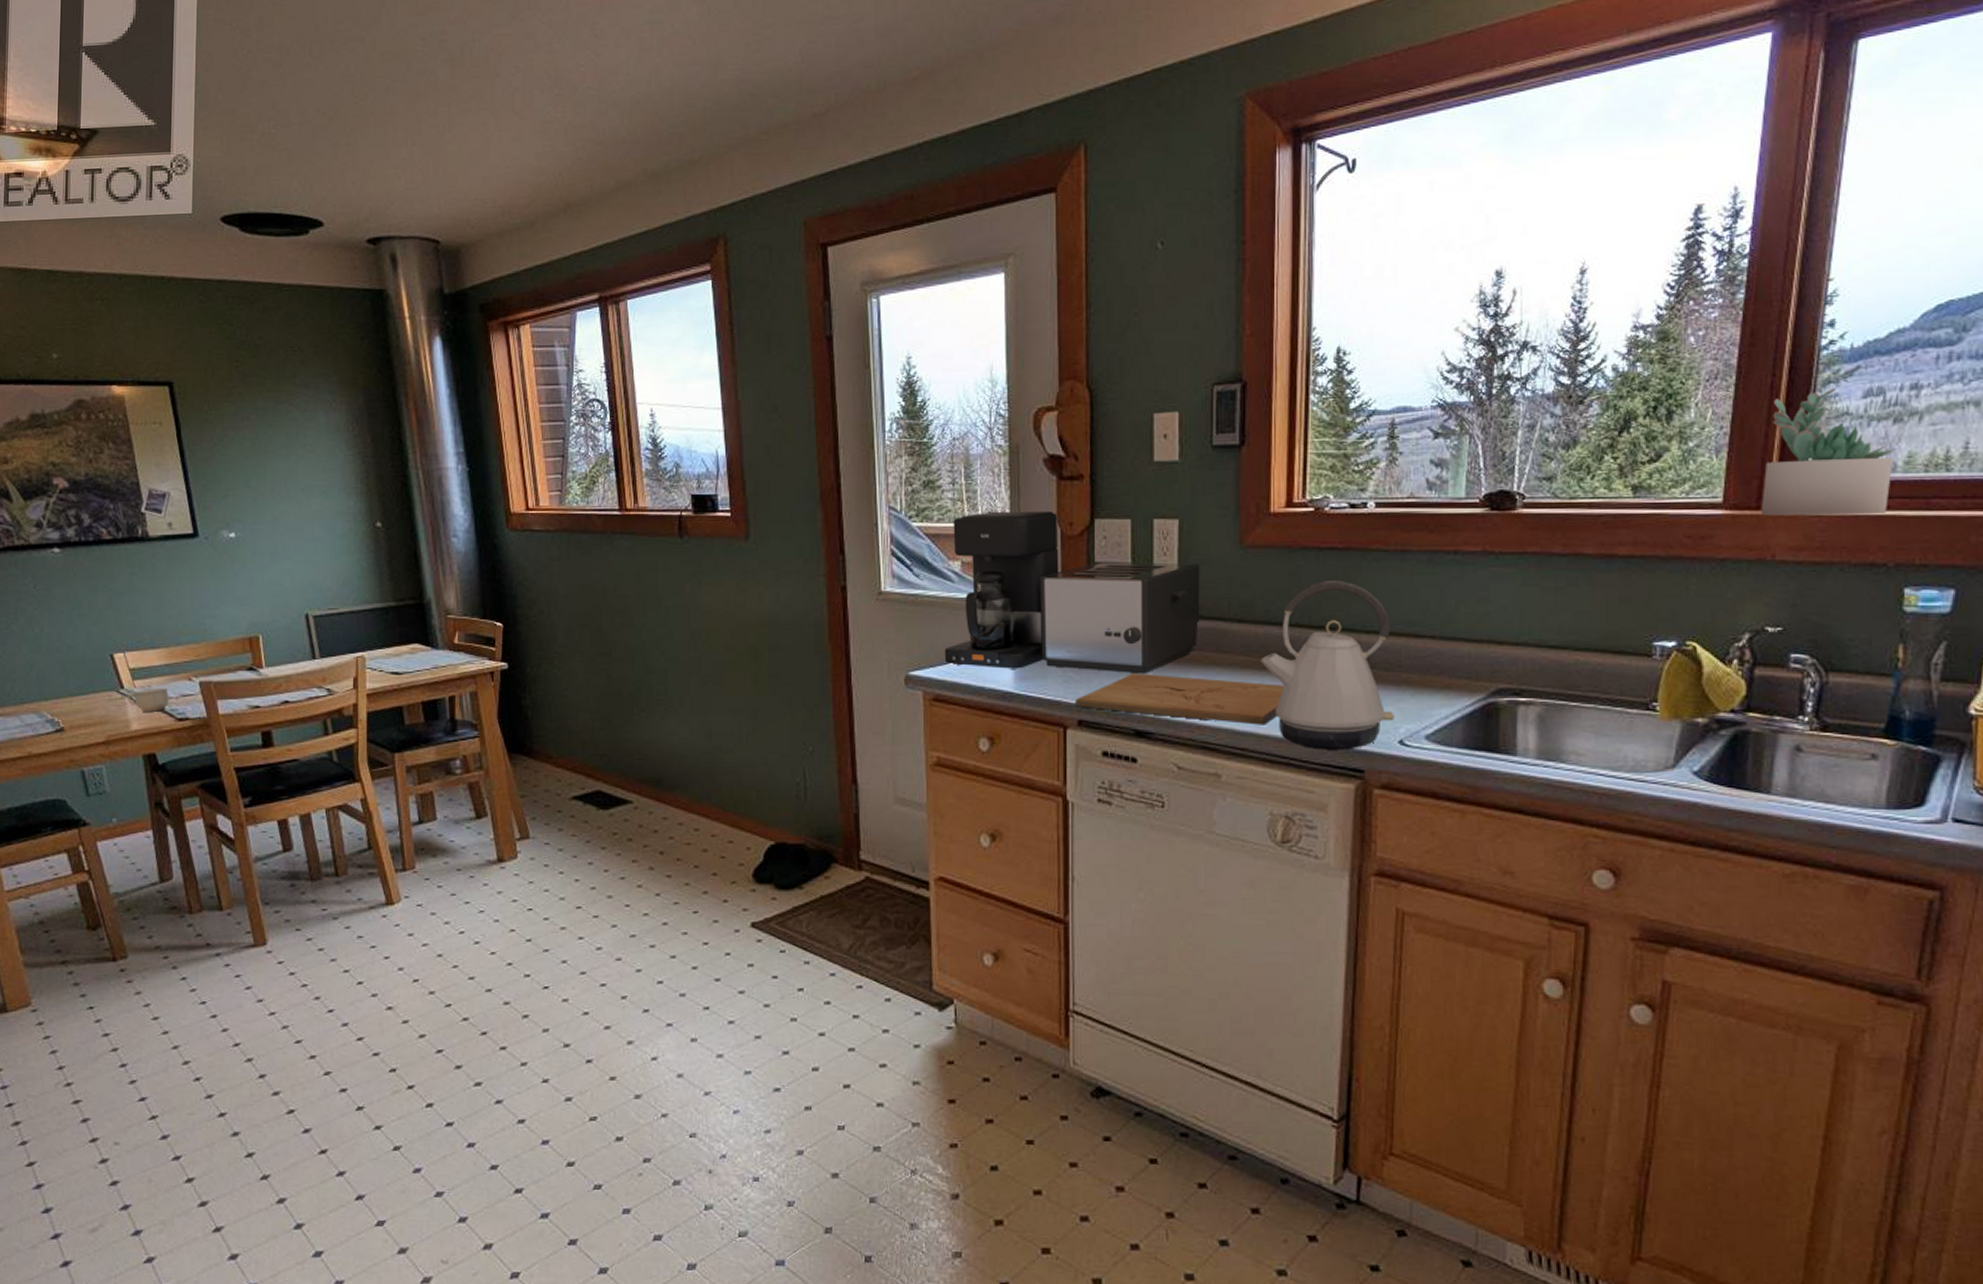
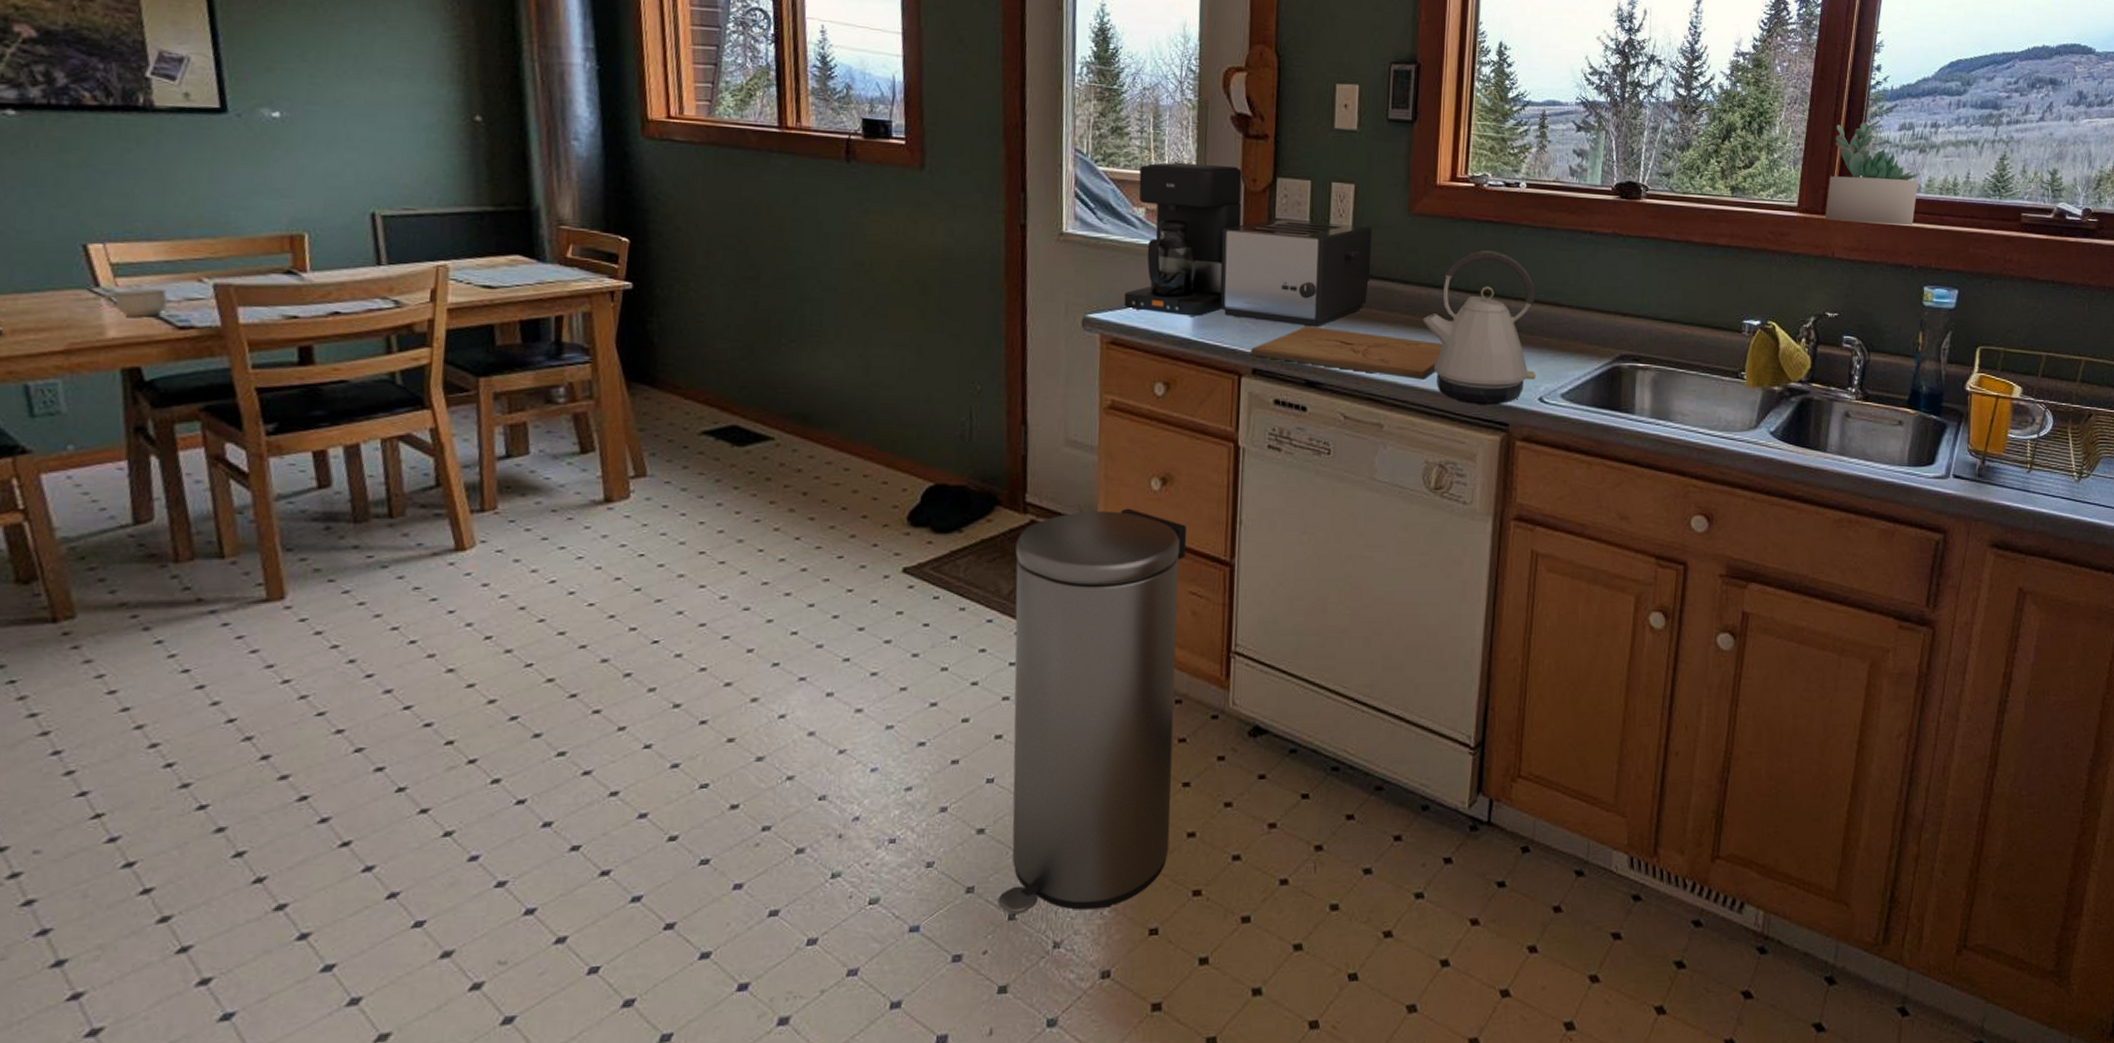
pedal bin: none [853,865,1019,1259] -> present [998,508,1188,914]

